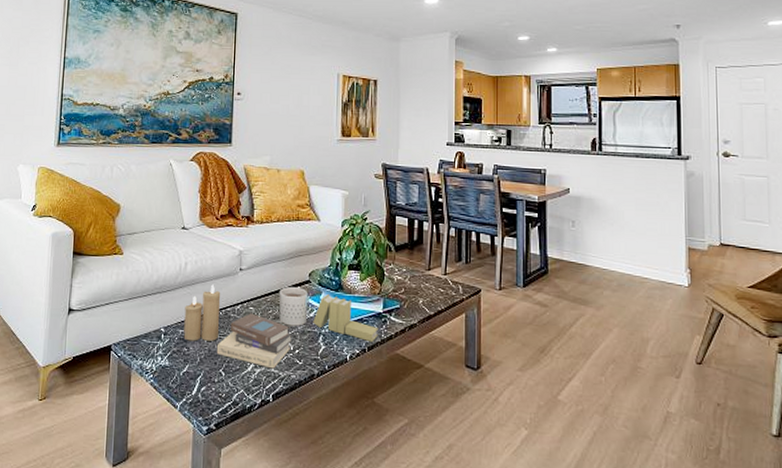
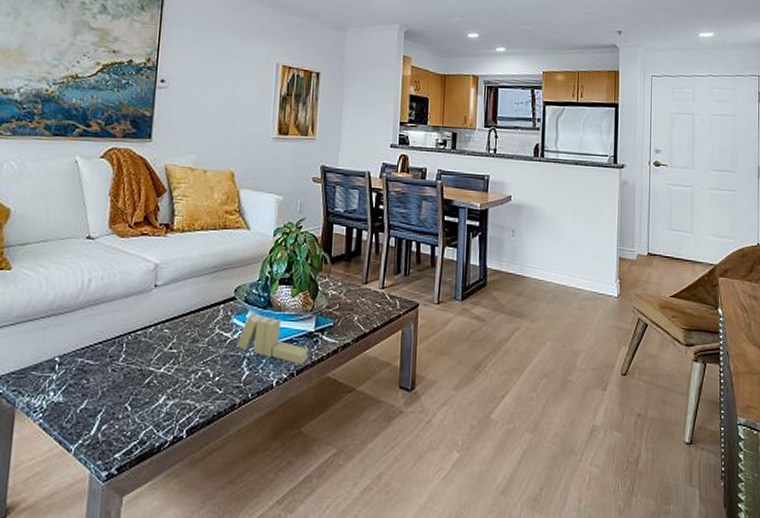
candle: present [183,284,221,341] -> none [83,304,131,372]
books: present [216,313,292,369] -> none [122,336,212,400]
mug: present [279,287,308,326] -> none [198,305,233,350]

